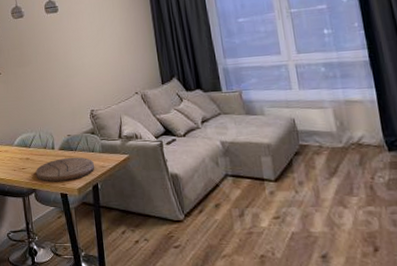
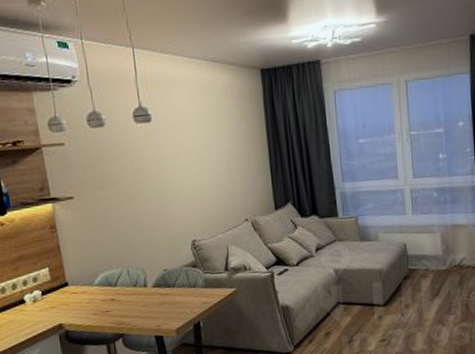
cutting board: present [35,157,95,182] -> none [123,294,197,325]

